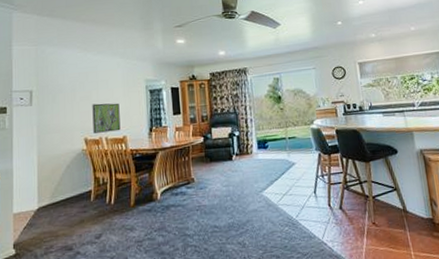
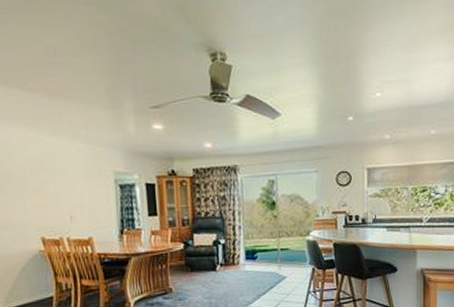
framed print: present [92,103,121,134] -> none [48,197,85,233]

